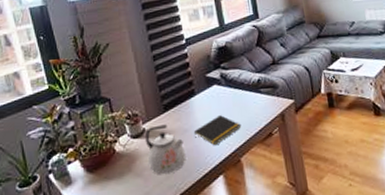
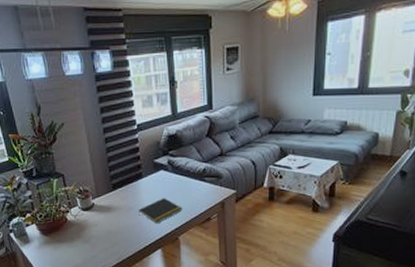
kettle: present [145,124,186,175] -> none [93,201,130,243]

